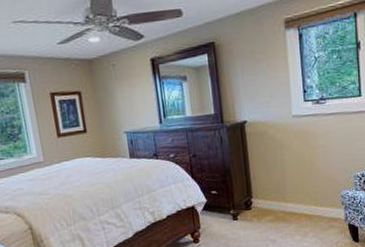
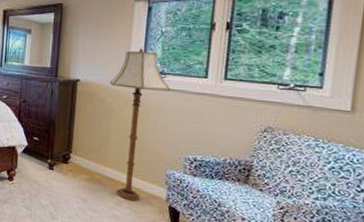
floor lamp: none [276,76,332,230] -> present [109,47,170,202]

